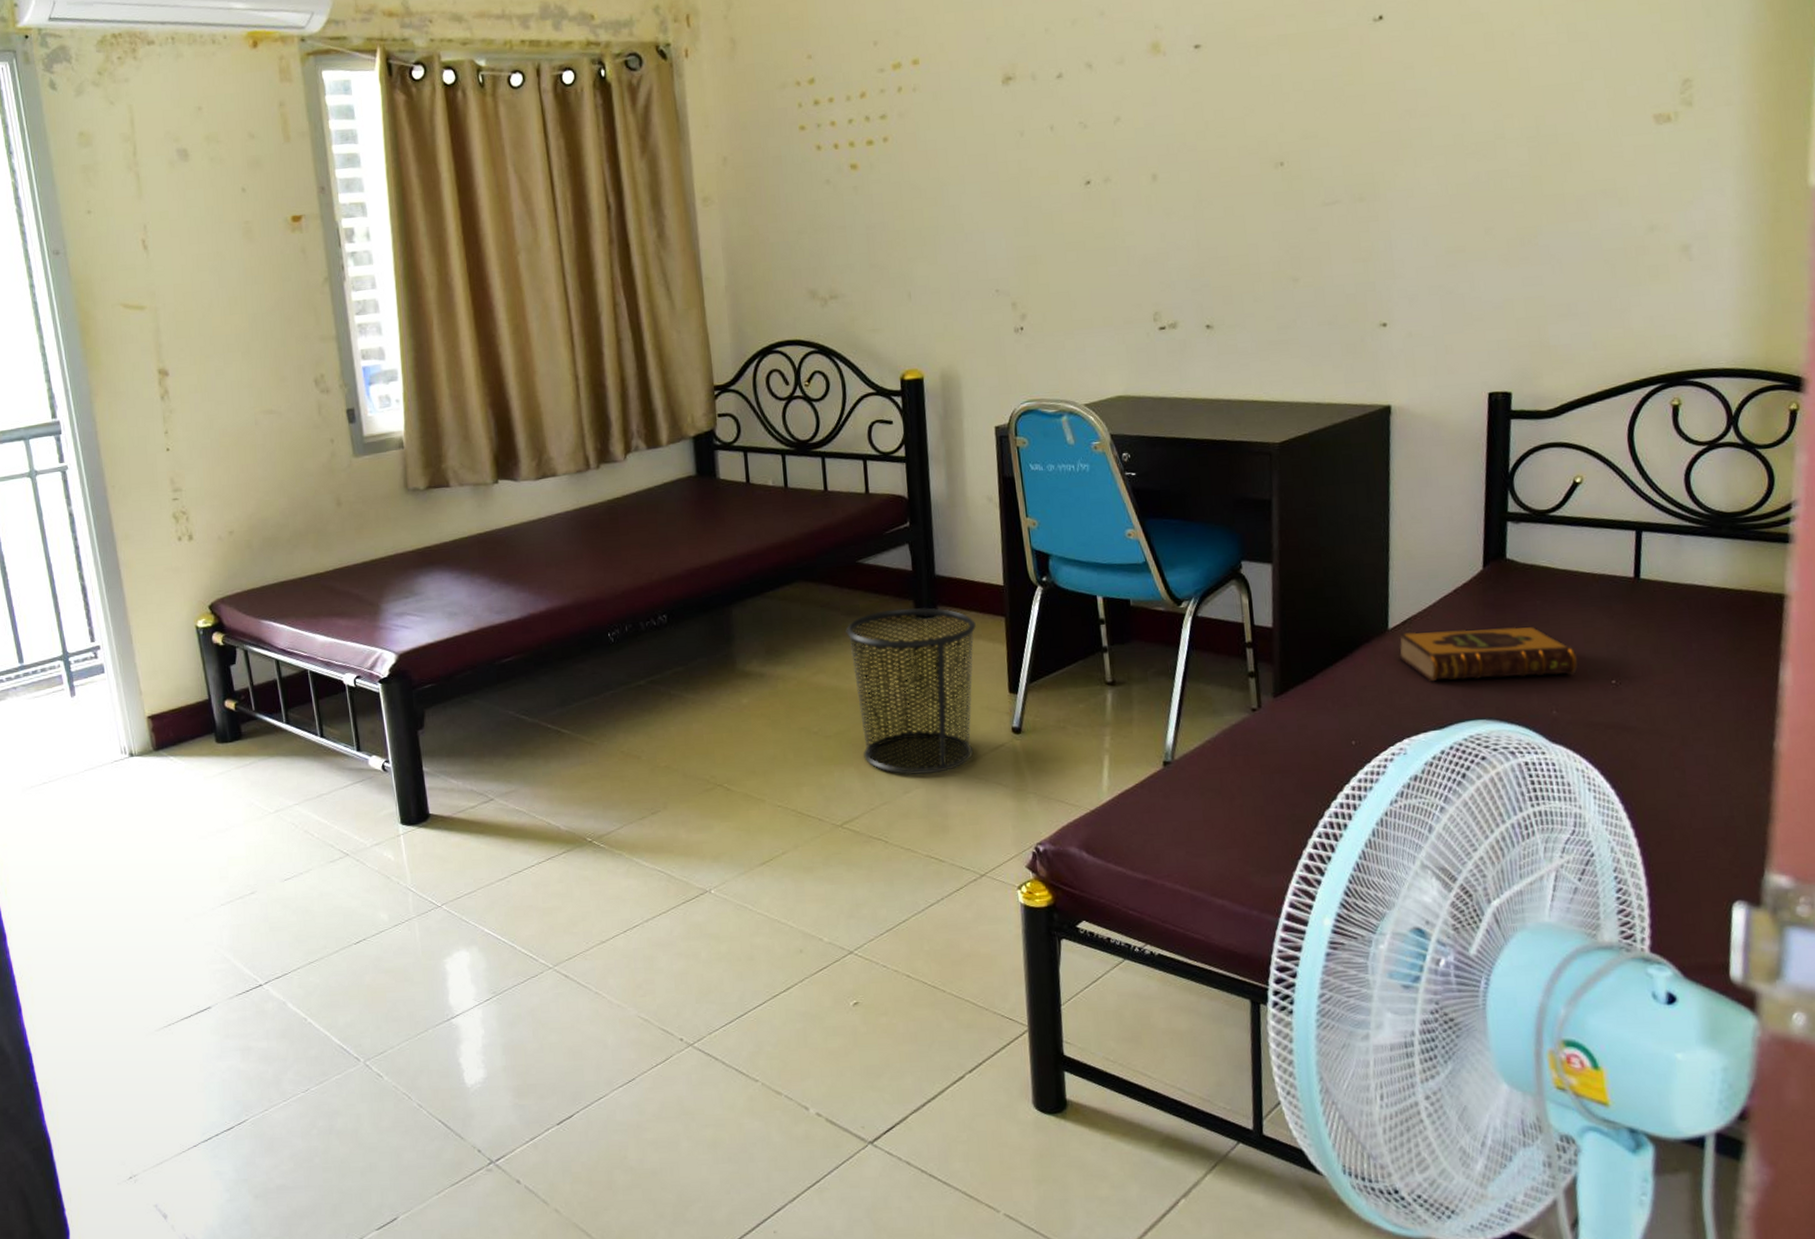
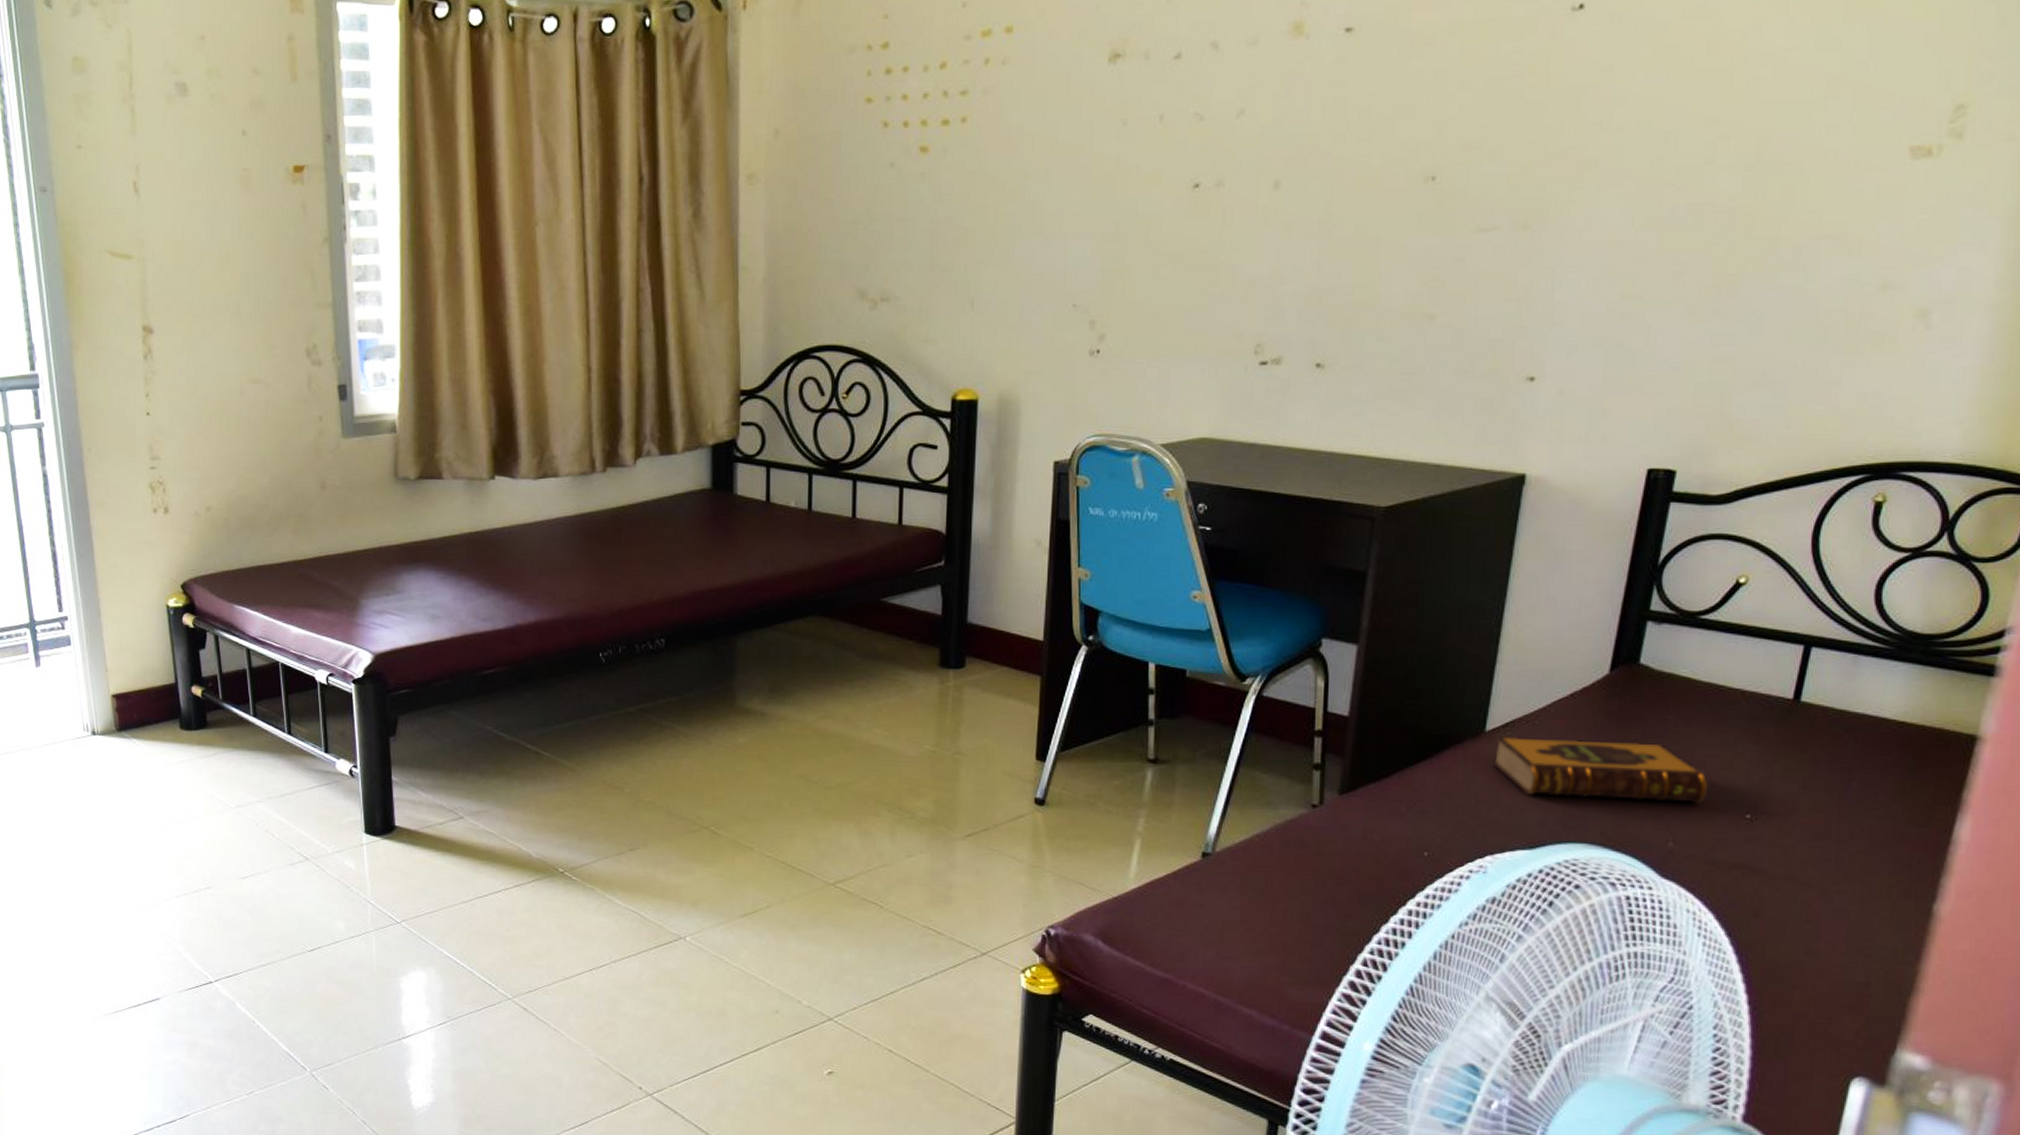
waste bin: present [846,607,976,775] -> none [860,656,1007,839]

